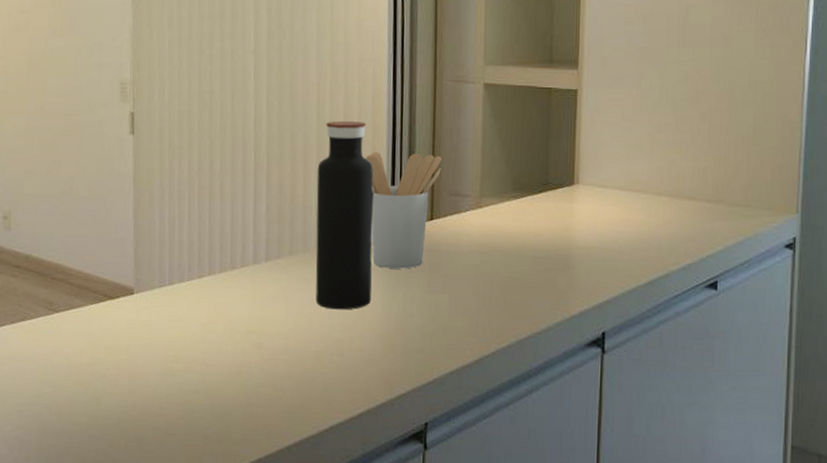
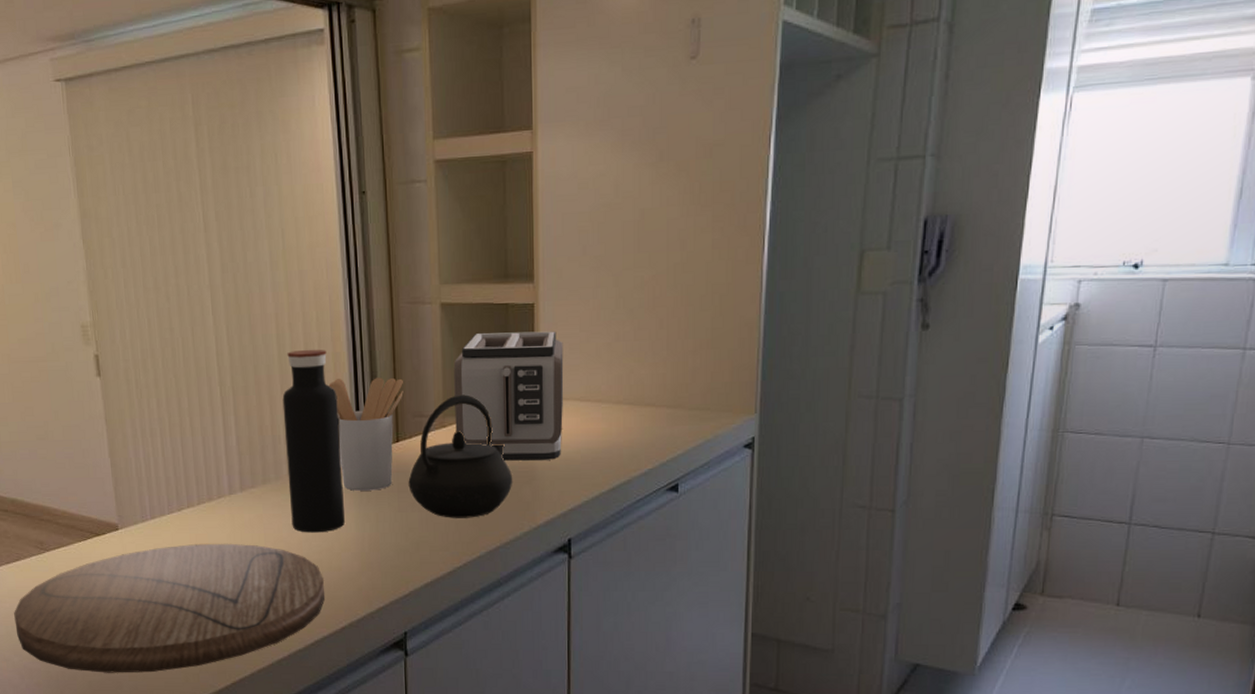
cutting board: none [11,314,344,452] -> present [14,543,325,673]
kettle: none [439,176,548,304] -> present [408,394,513,518]
toaster: none [492,116,605,248] -> present [454,331,564,461]

